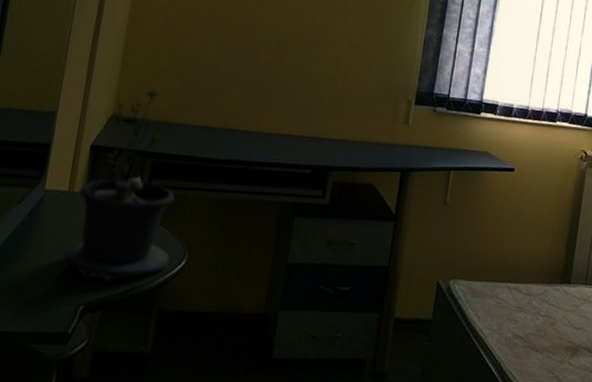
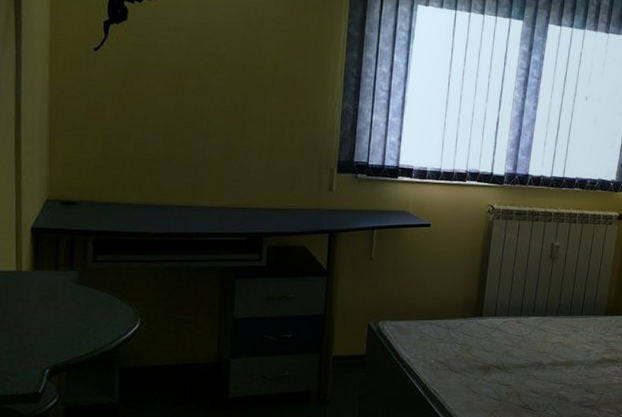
potted plant: present [62,88,175,283] -> none [22,171,125,348]

